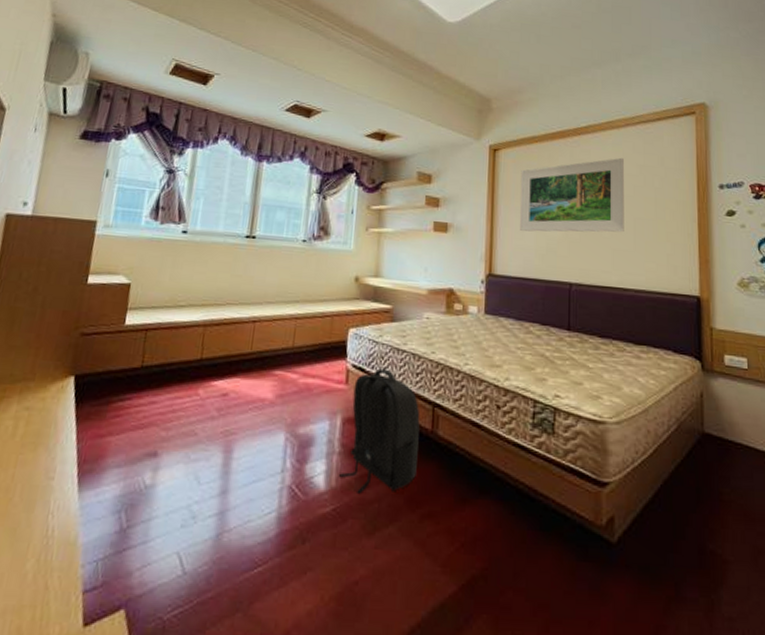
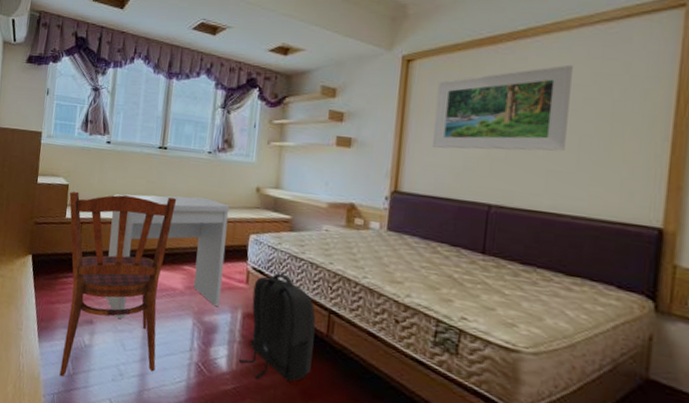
dining chair: none [107,291,267,535] -> present [59,191,177,377]
desk: none [175,289,327,444] -> present [105,194,230,319]

